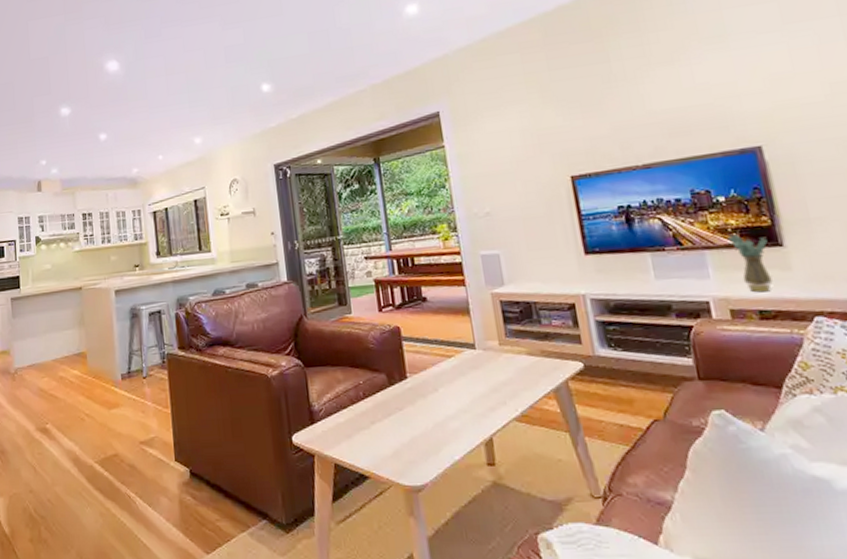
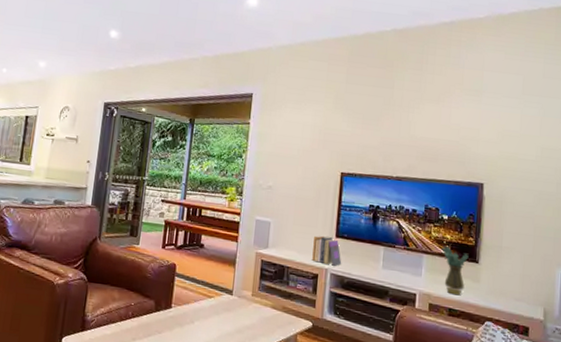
books: none [557,255,602,290] -> present [312,235,342,266]

